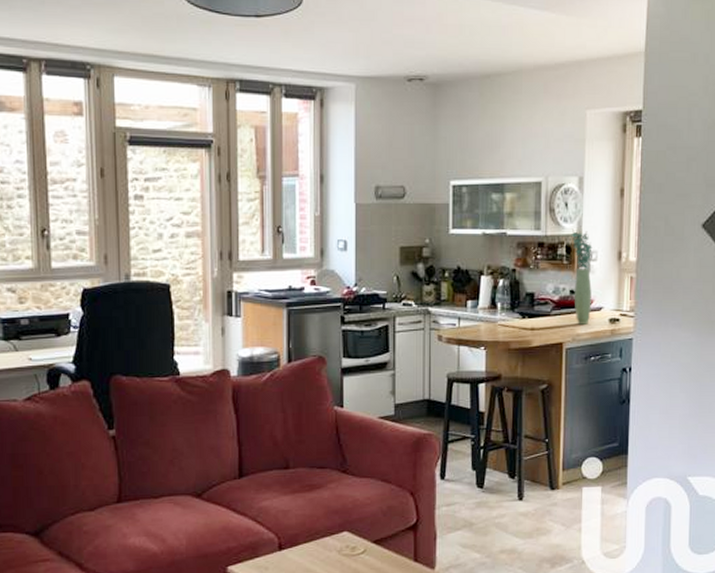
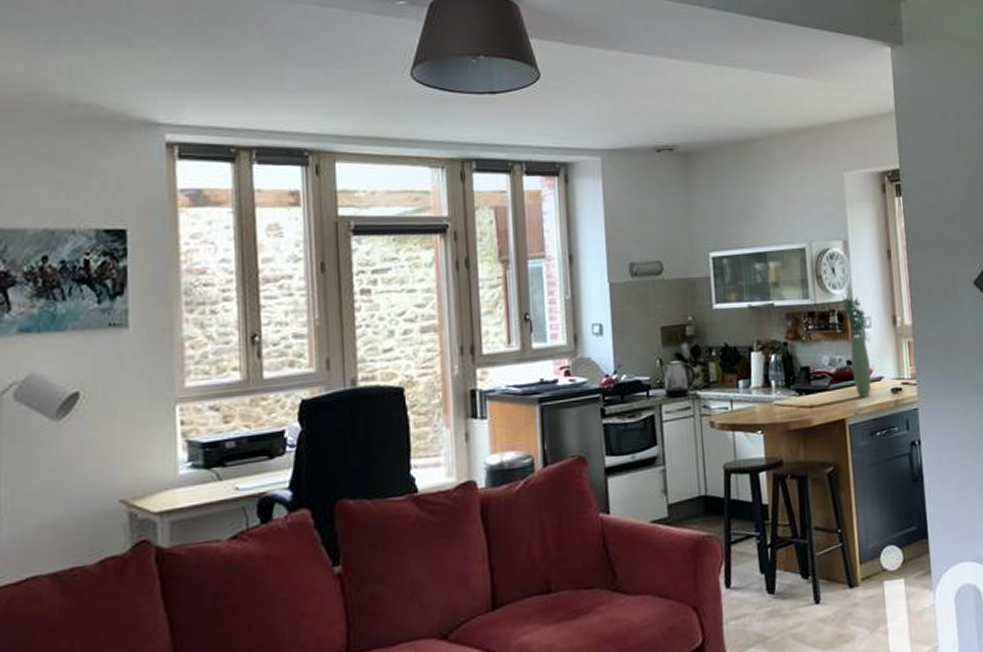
kettle: none [399,278,428,312] -> present [662,360,696,398]

